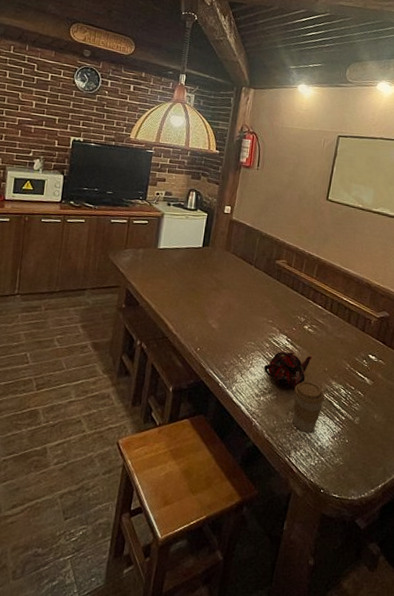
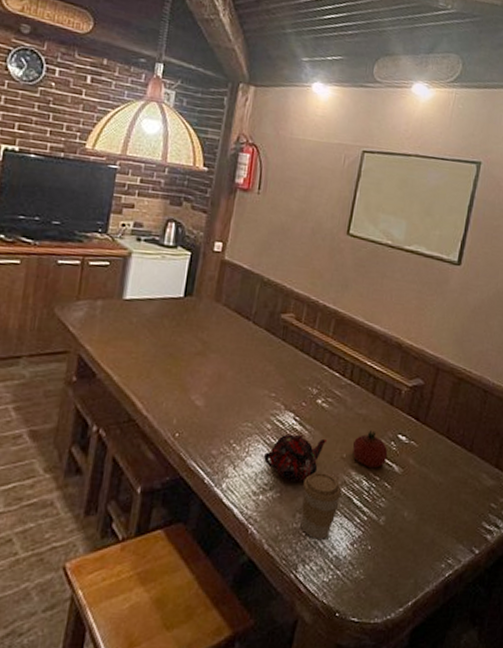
fruit: none [333,351,361,380] -> present [353,430,388,468]

